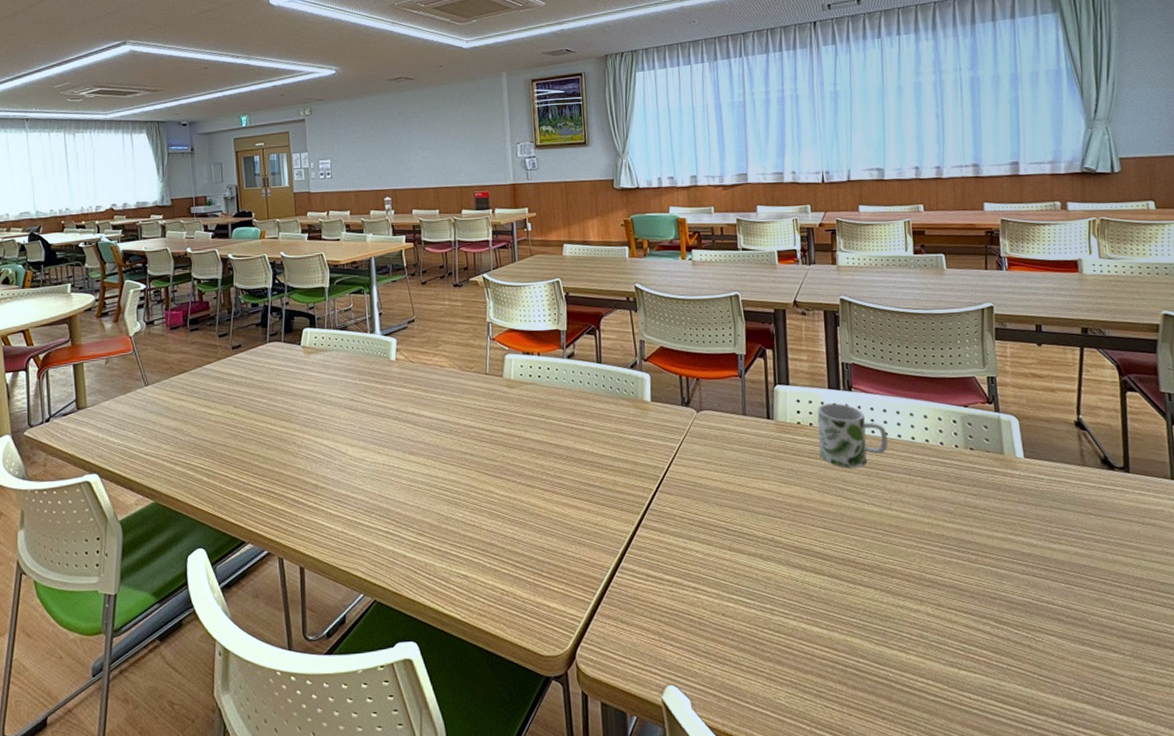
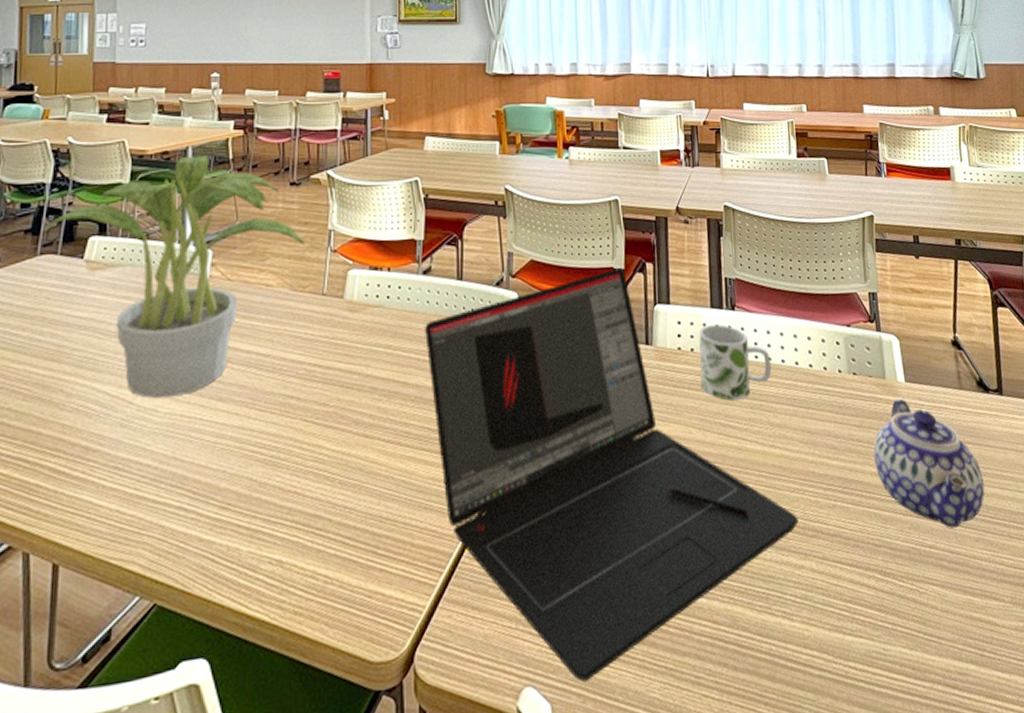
potted plant: none [270,264,468,451] -> present [44,155,304,399]
laptop: none [571,354,915,686] -> present [425,268,799,682]
teapot: none [990,472,1107,588] -> present [873,398,985,528]

